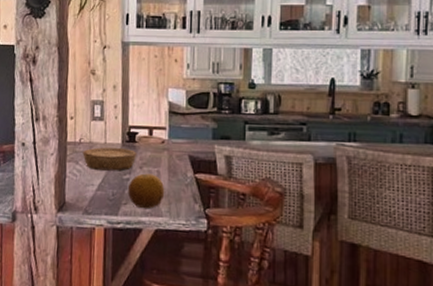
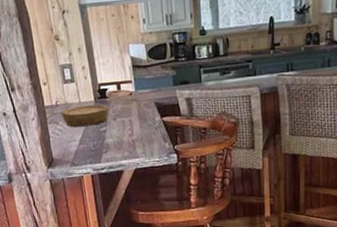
fruit: present [127,173,165,209] -> none [105,123,139,154]

